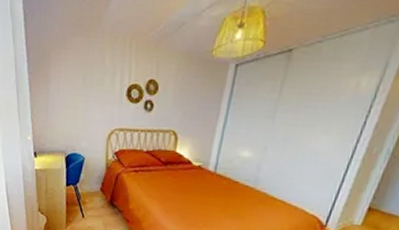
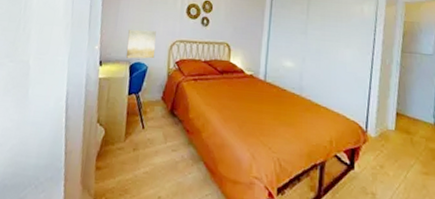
wall art: none [60,117,93,150] -> present [125,29,156,59]

